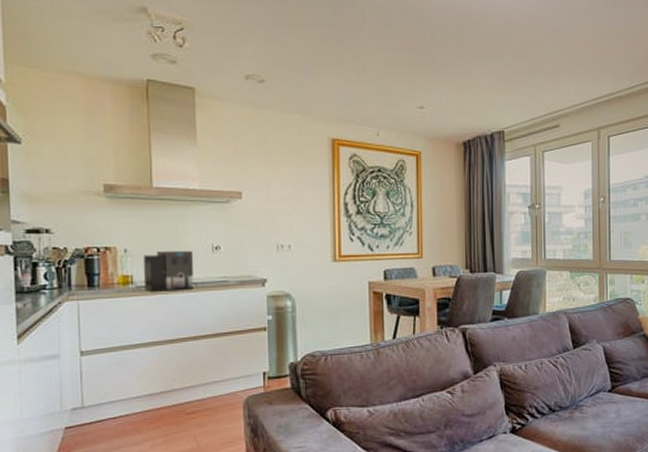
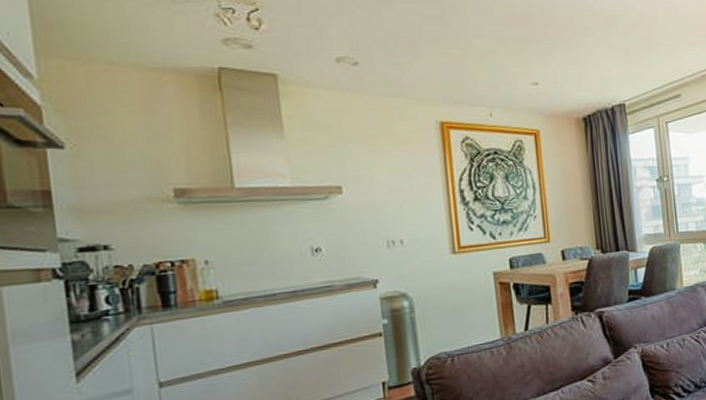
coffee machine: present [144,250,194,293] -> none [229,255,293,308]

